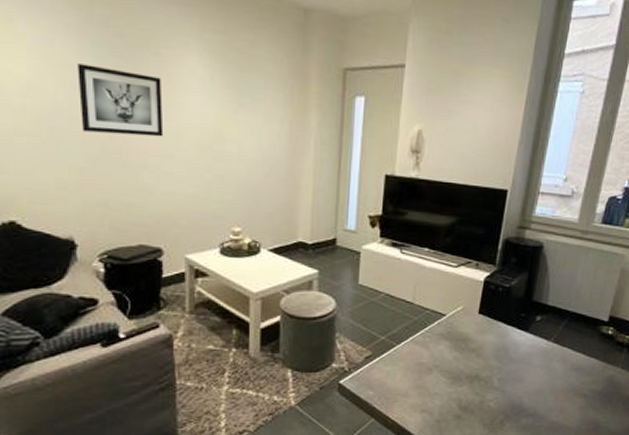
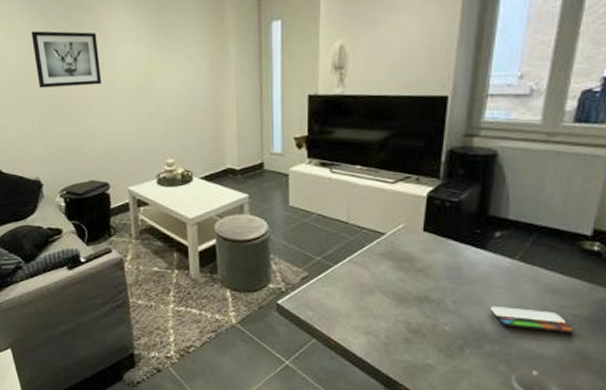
smartphone: none [528,382,590,408] -> present [491,305,574,335]

